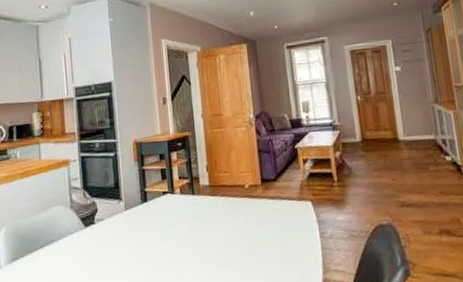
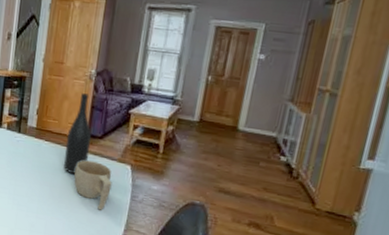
wine bottle: none [241,139,268,226] -> present [64,93,91,175]
cup: none [257,205,299,257] -> present [74,160,112,211]

